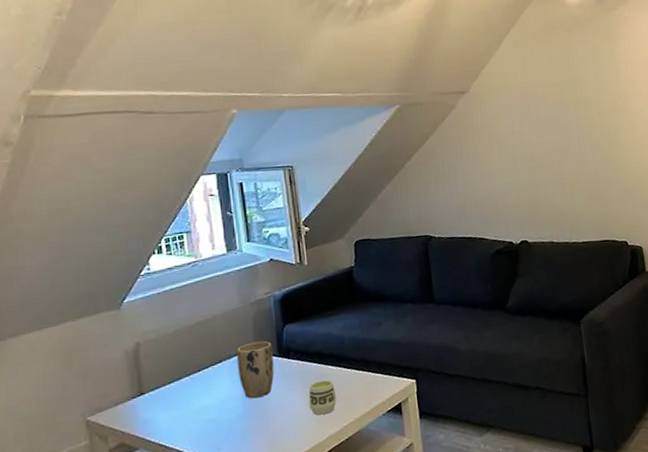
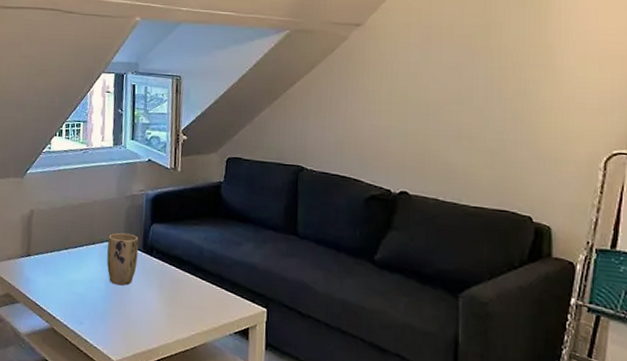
cup: present [309,380,337,416] -> none [163,284,189,318]

